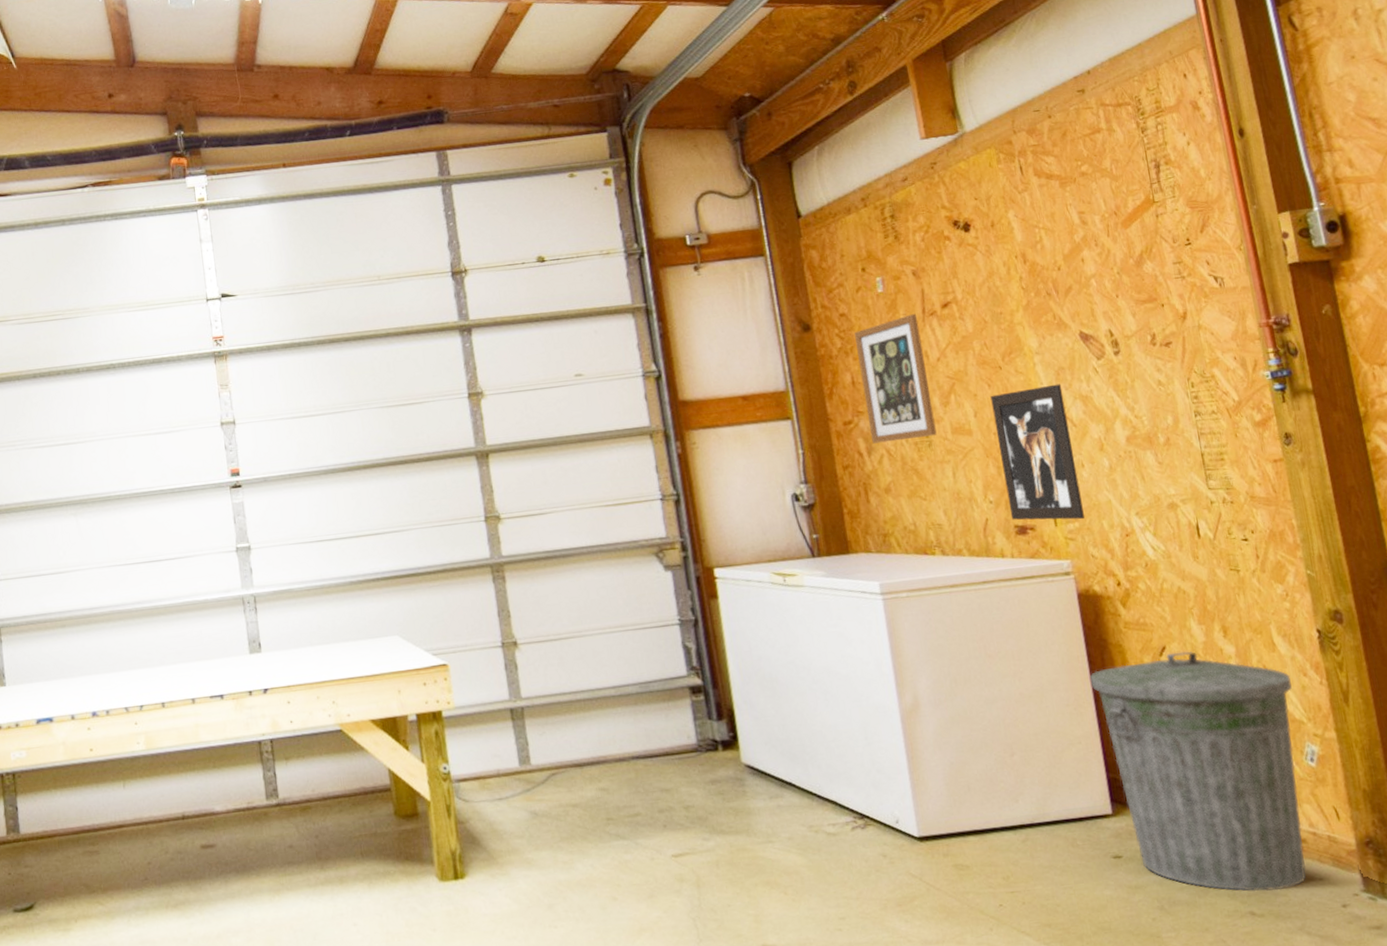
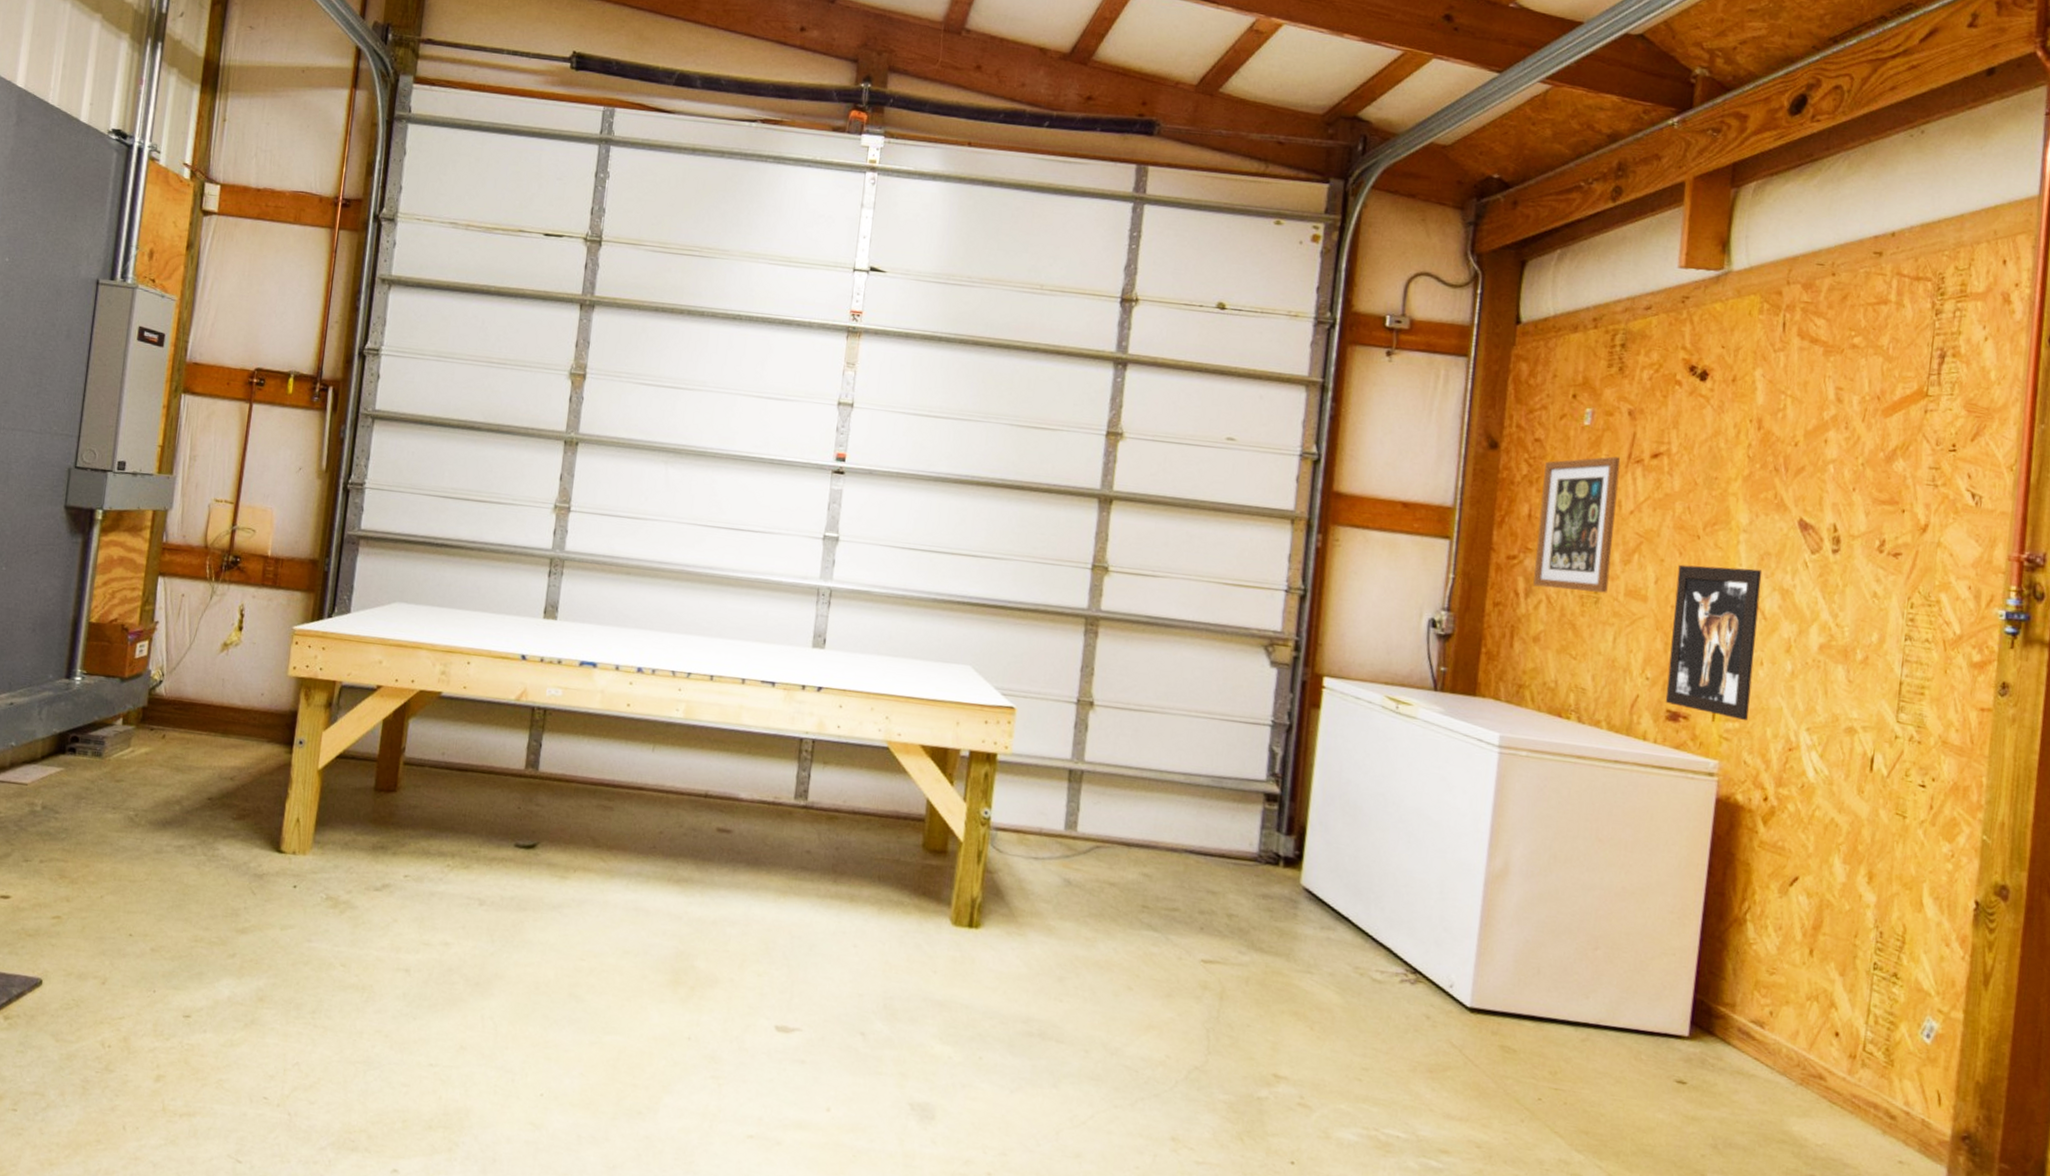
trash can: present [1089,651,1307,892] -> none [1703,883,1930,1162]

